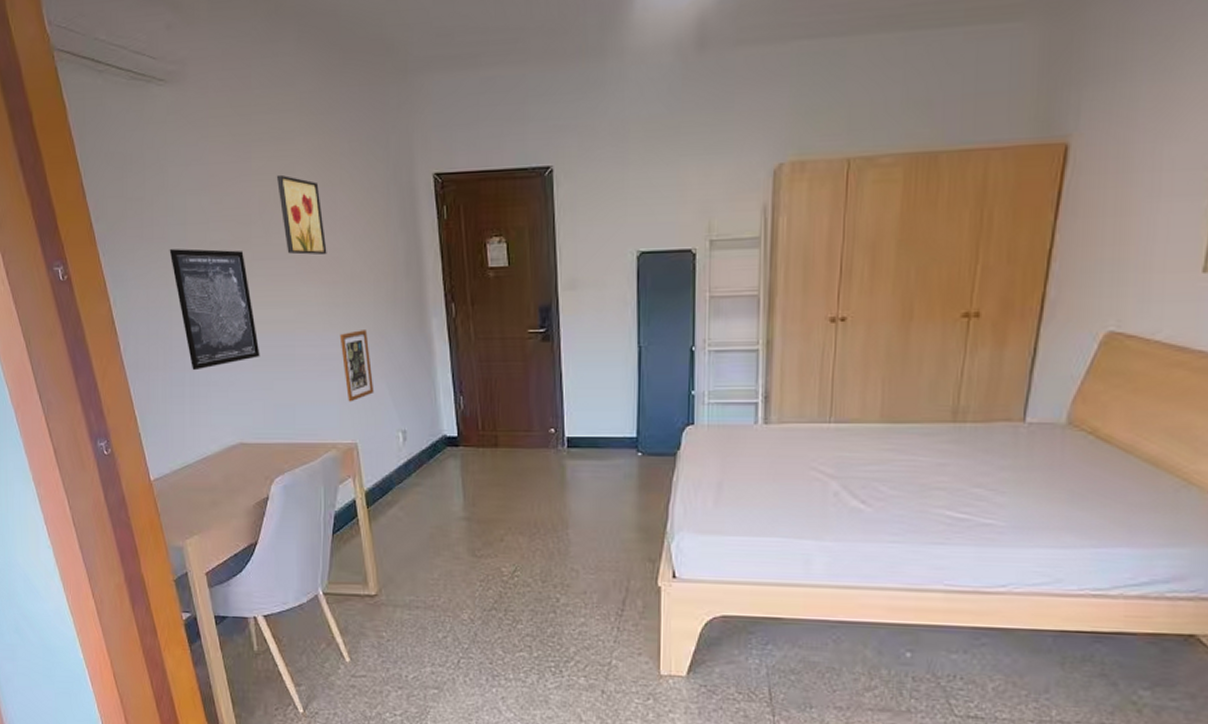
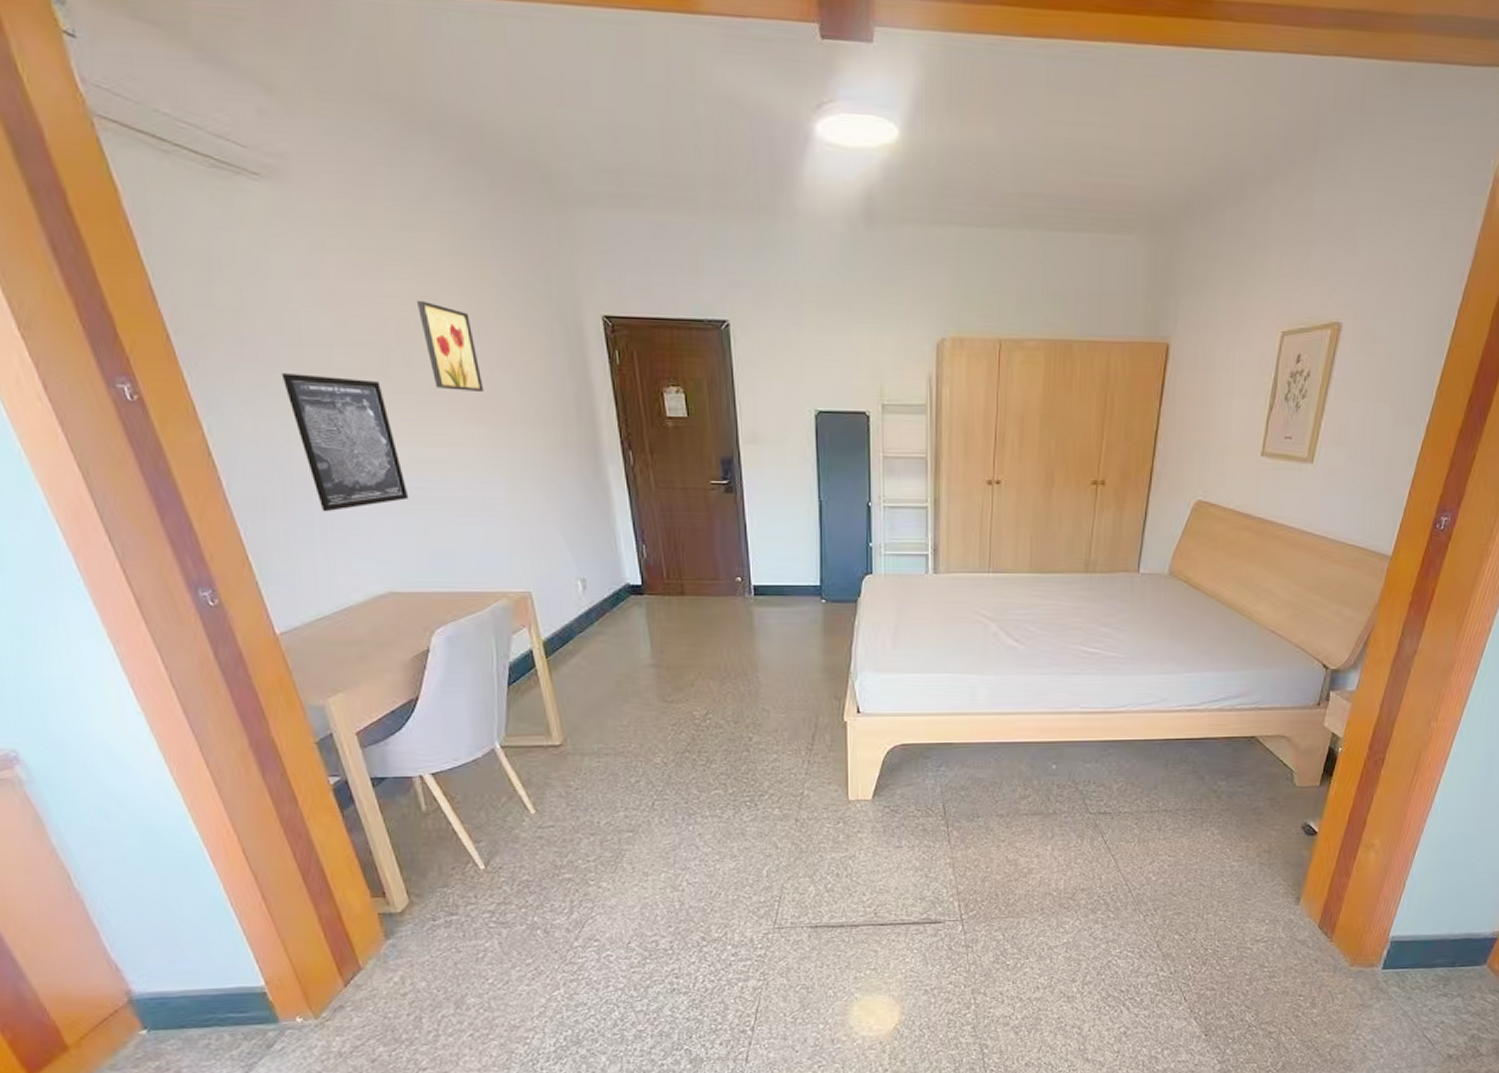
picture frame: present [339,330,374,402] -> none [504,474,548,550]

